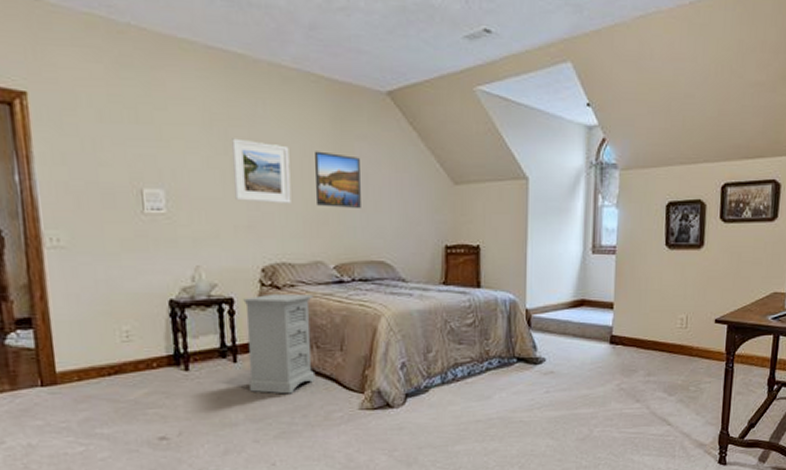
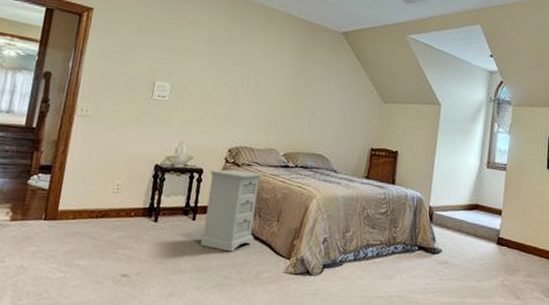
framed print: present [232,138,291,204] -> none [220,53,266,103]
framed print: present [315,151,361,208] -> none [279,68,316,112]

